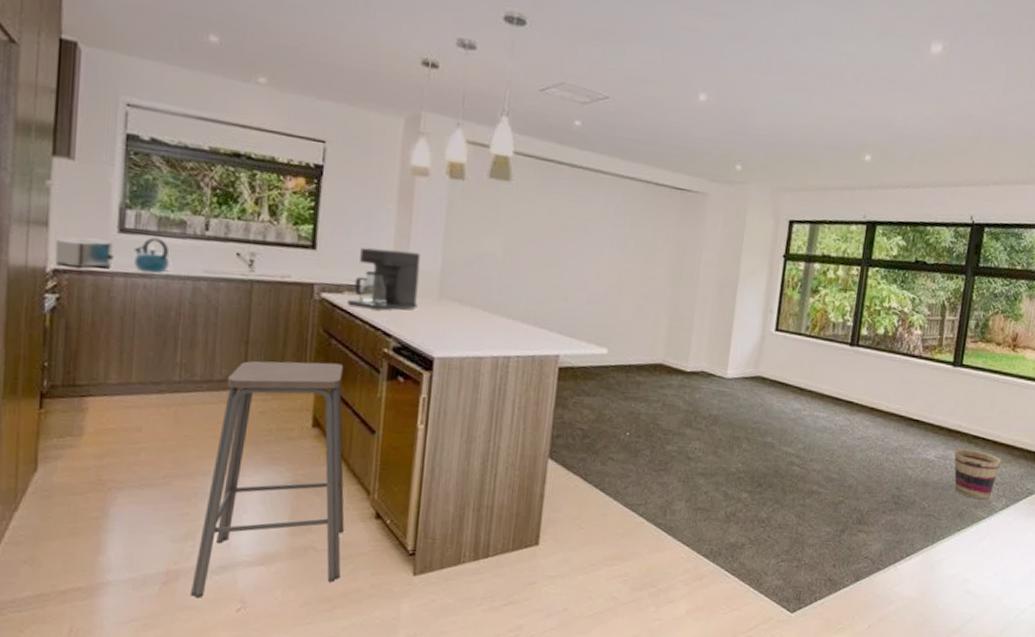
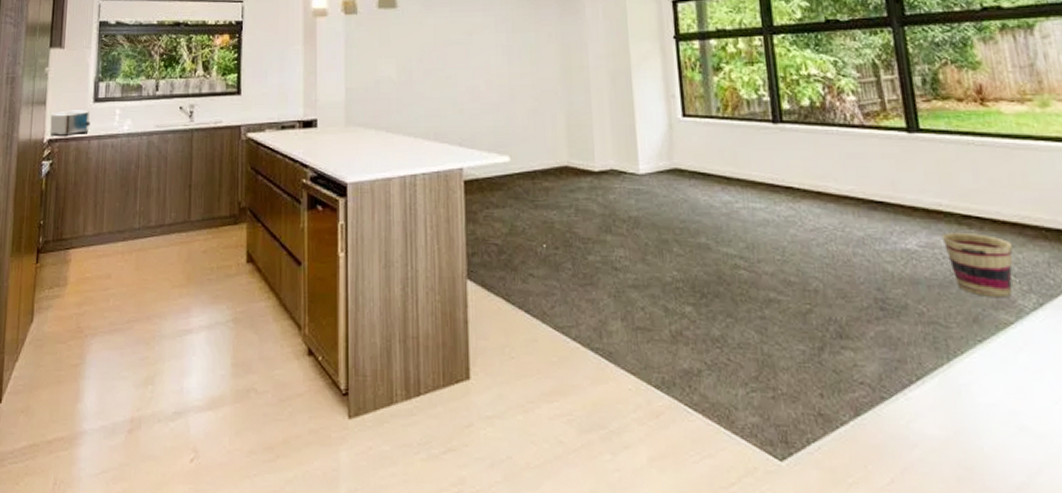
kettle: present [133,237,169,274] -> none [104,102,130,134]
bar stool: present [190,360,345,598] -> none [150,198,281,447]
coffee maker: present [346,247,421,311] -> none [268,85,328,143]

